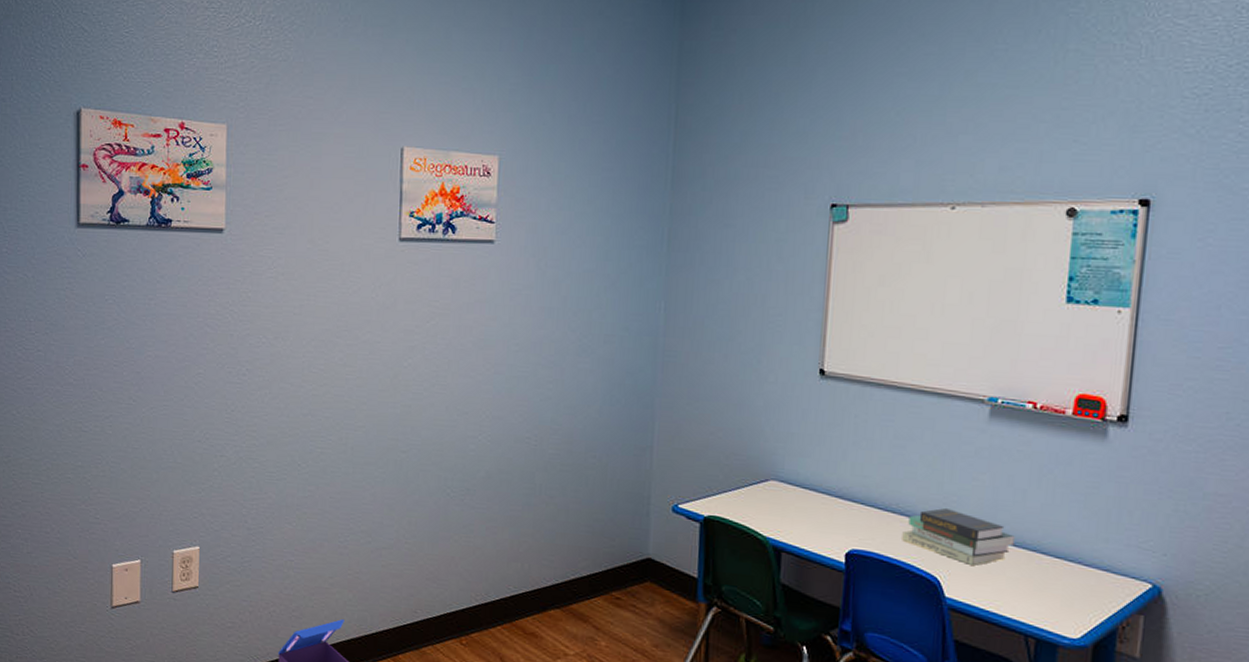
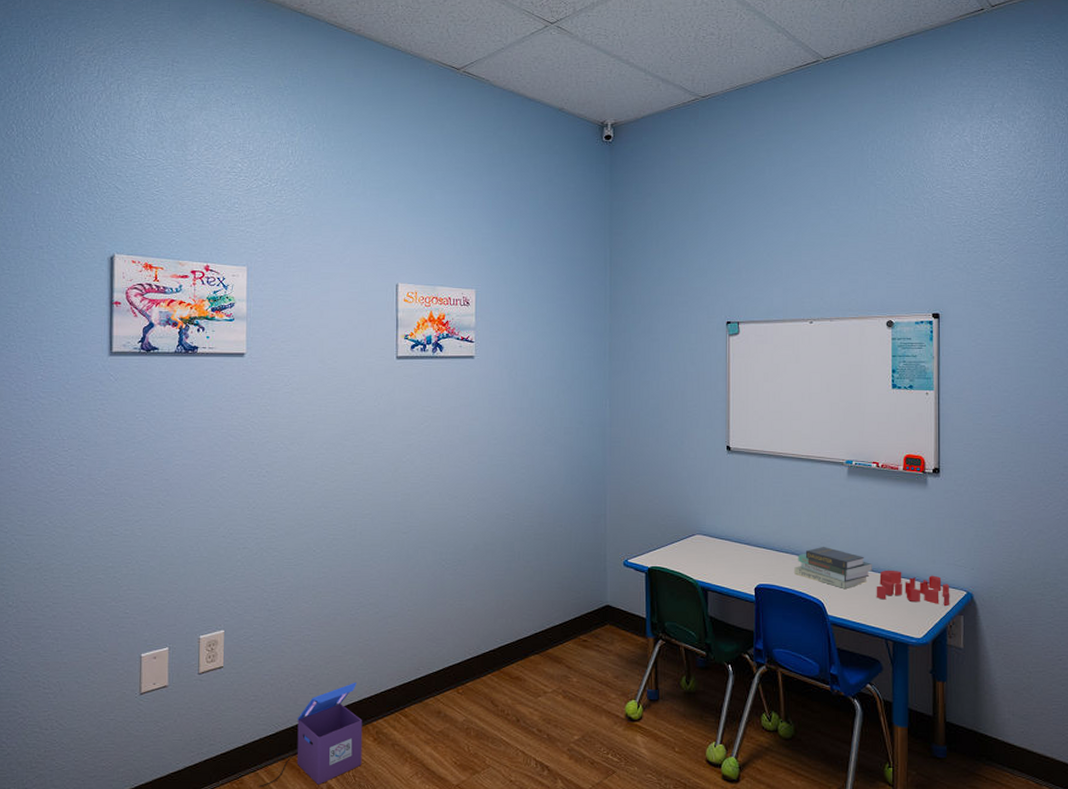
toy blocks: none [1016,545,1128,602] -> present [876,570,950,607]

